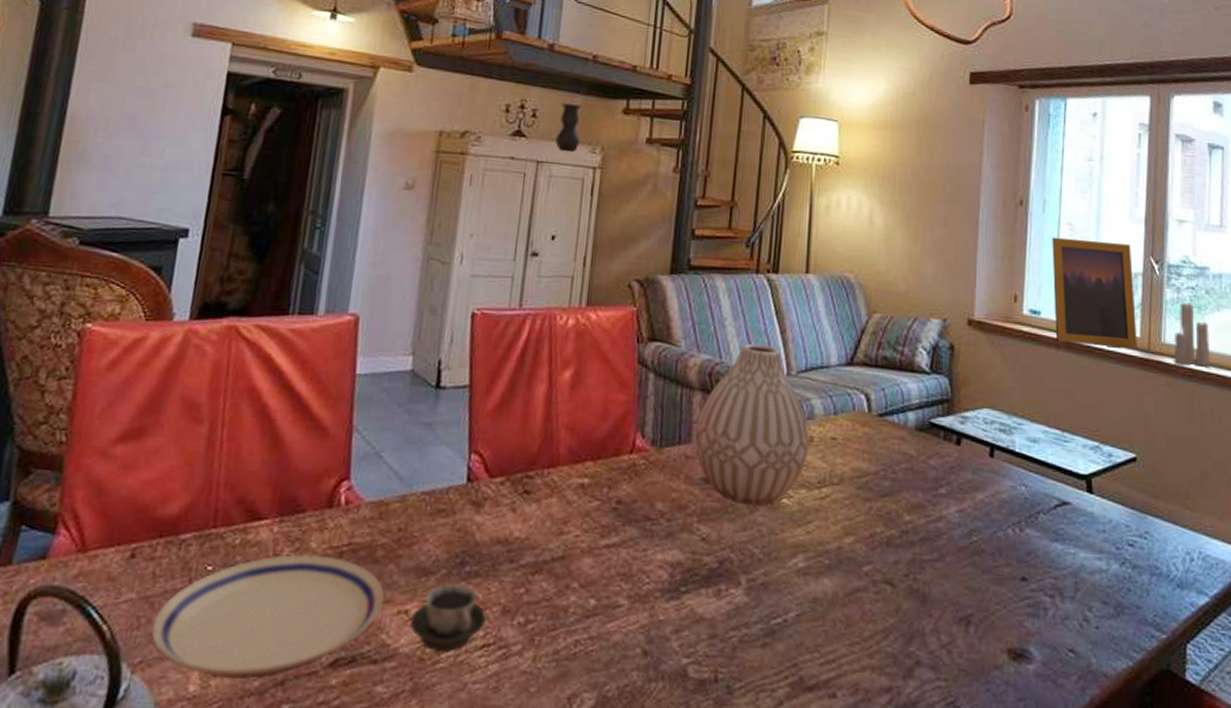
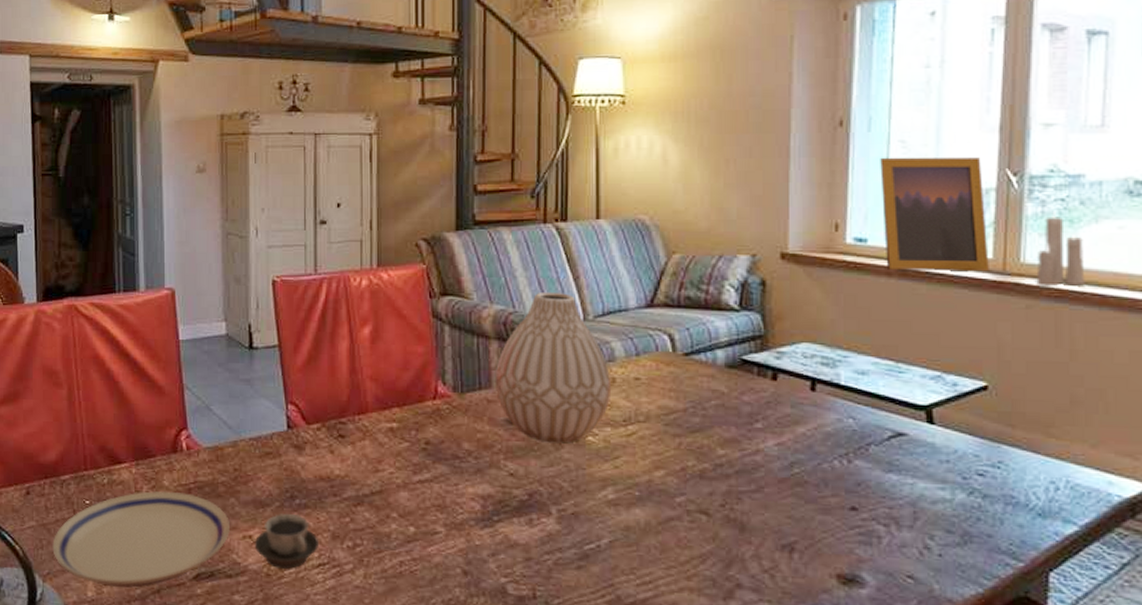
vase: present [555,103,583,153] -> none [330,73,354,122]

